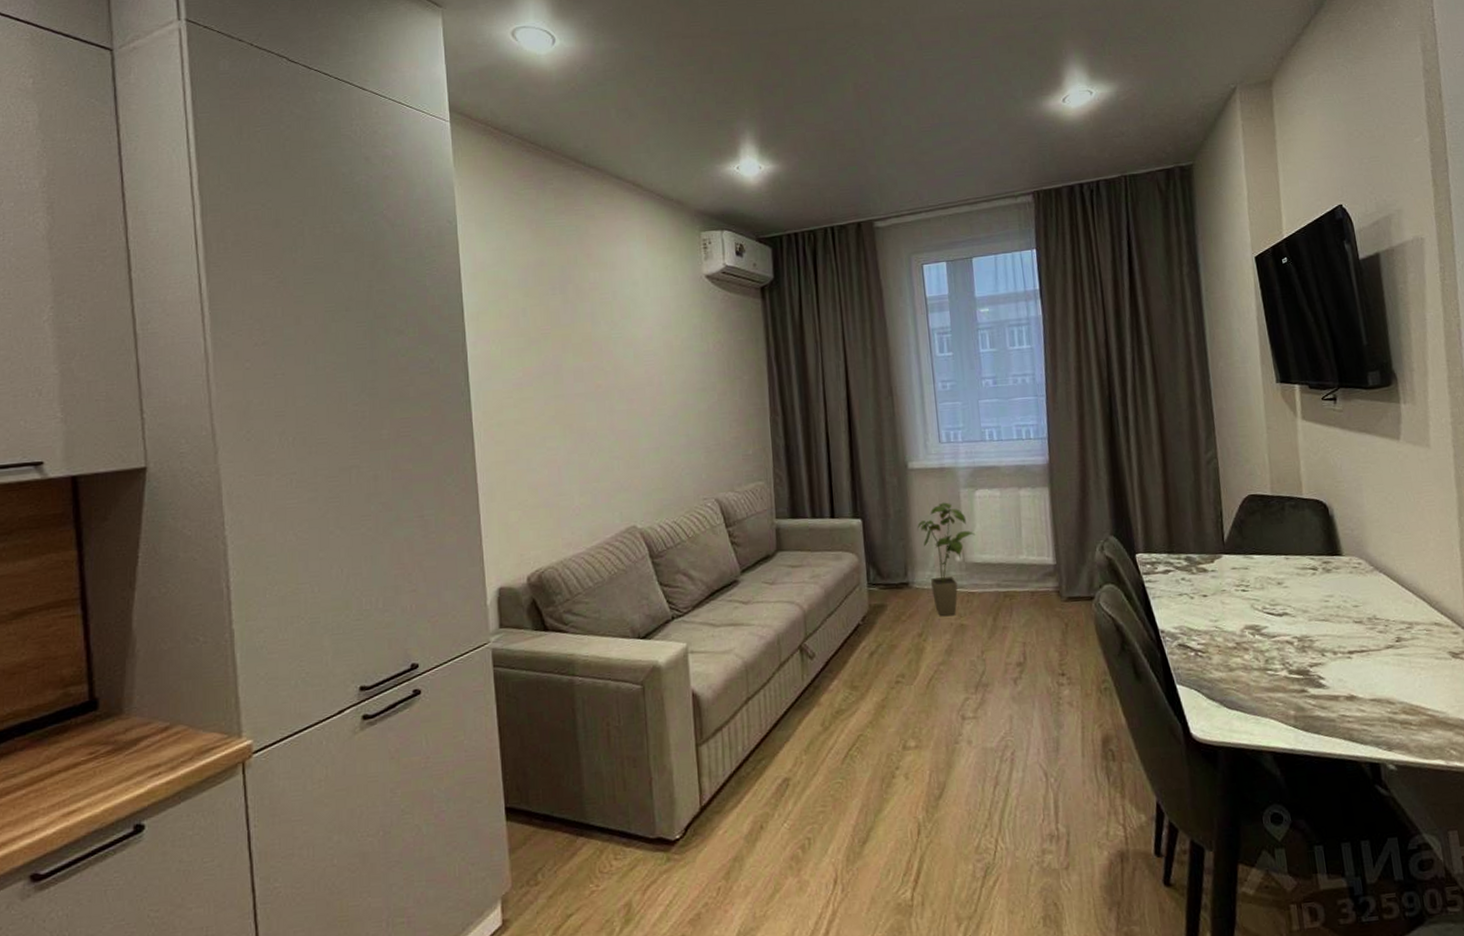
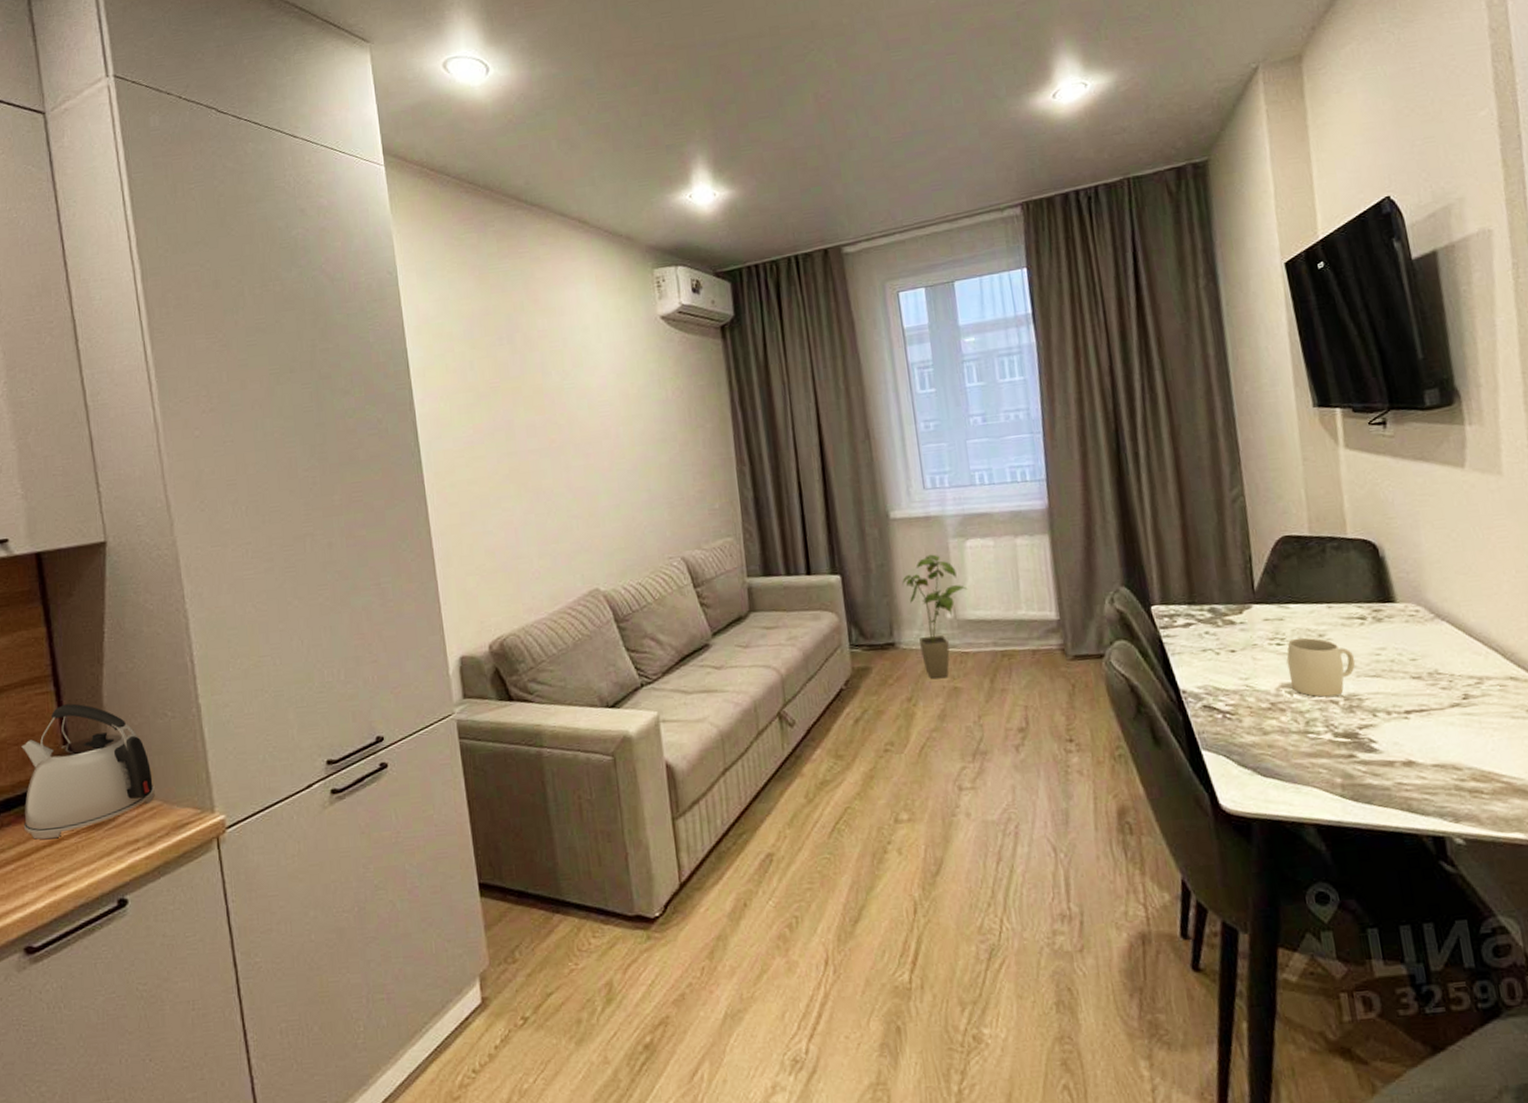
kettle: none [38,627,181,764] -> present [21,703,155,840]
mug: none [1250,585,1308,638] -> present [1286,637,1356,698]

